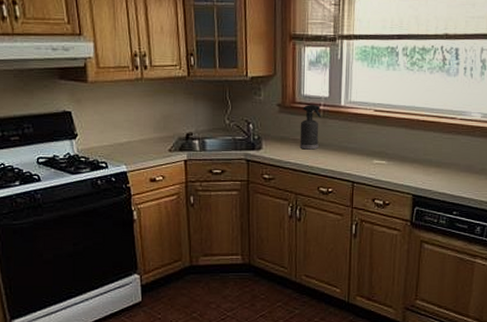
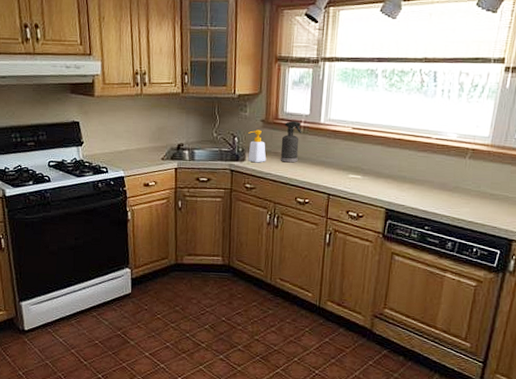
soap bottle: none [264,115,285,151] -> present [247,129,267,163]

